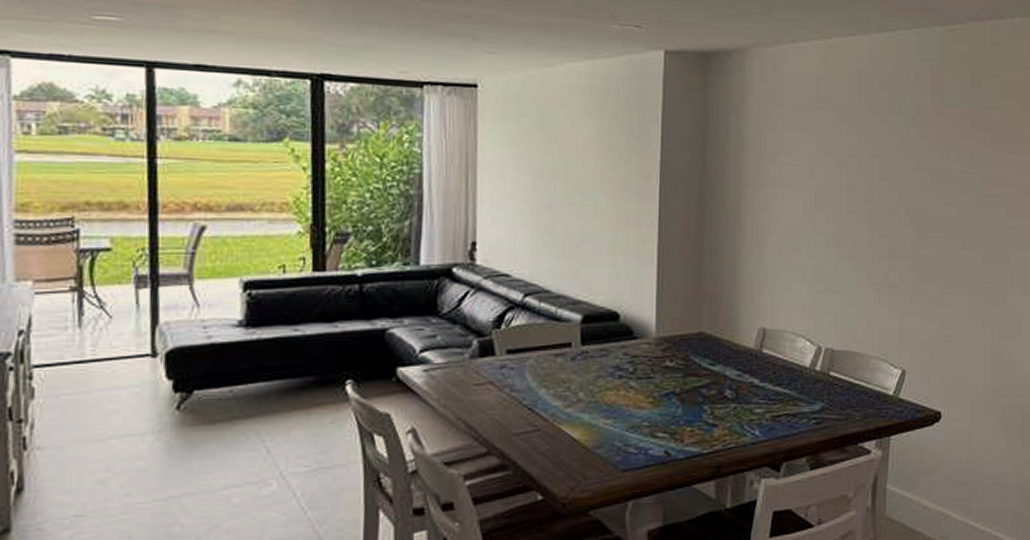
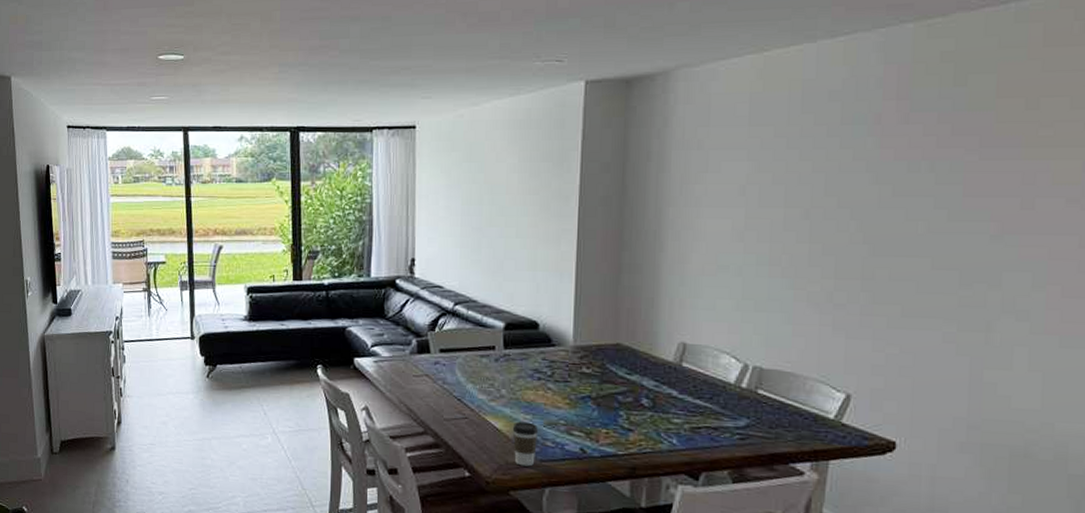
coffee cup: none [591,427,621,480] -> present [512,421,539,467]

